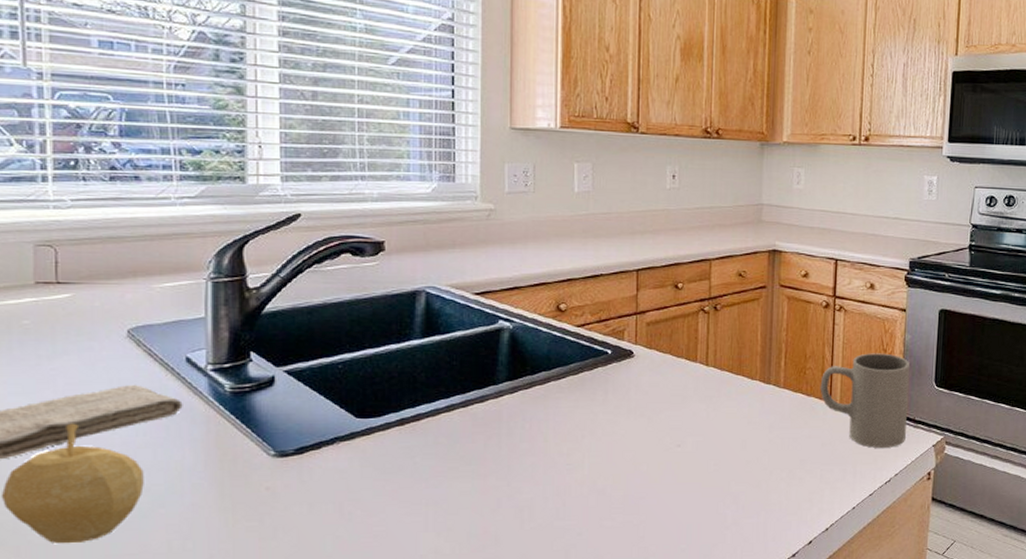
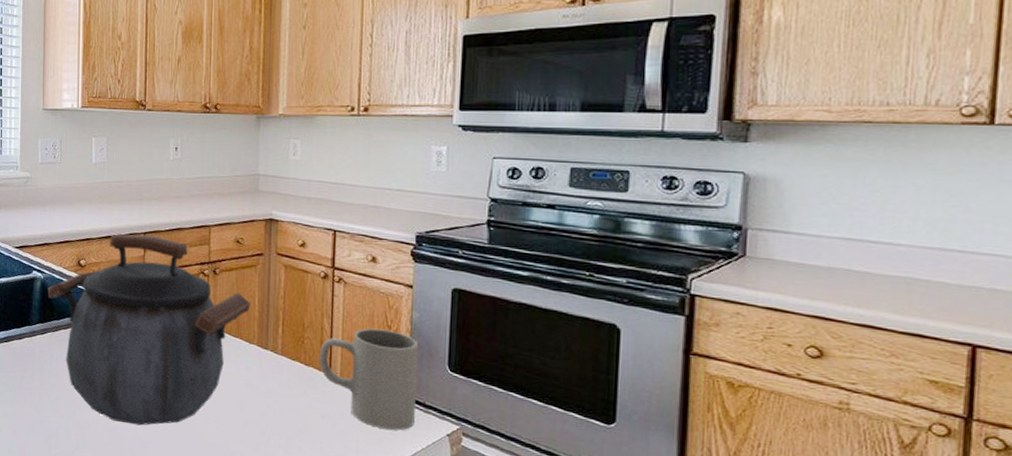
kettle: none [518,271,753,482] -> present [47,233,251,426]

